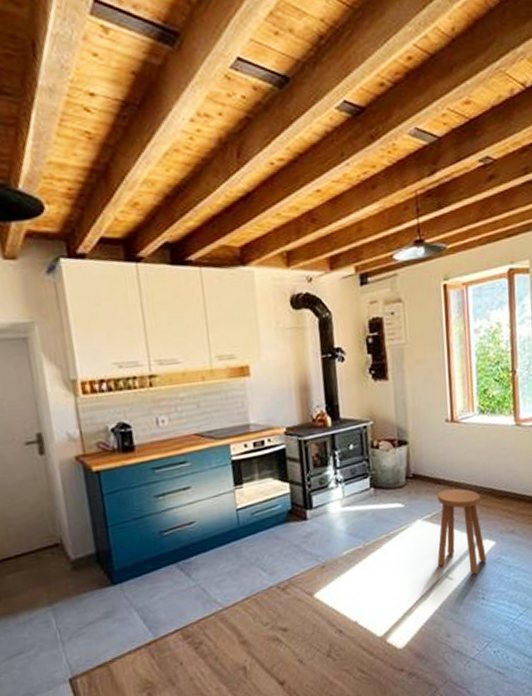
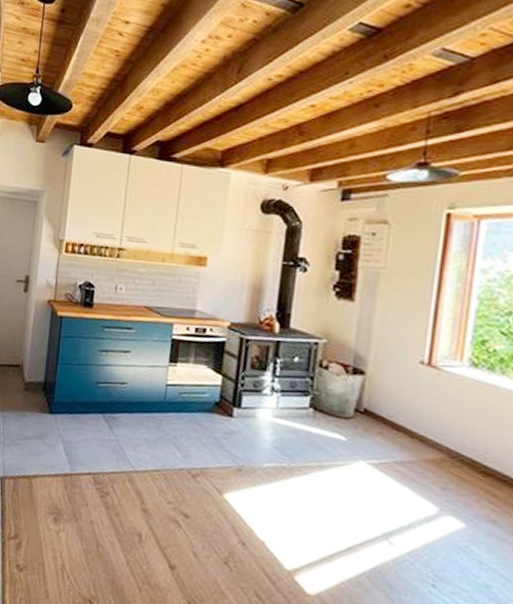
stool: present [437,488,486,575] -> none [376,439,453,553]

